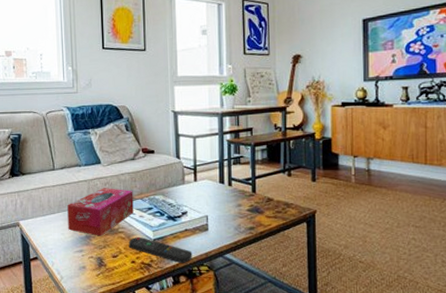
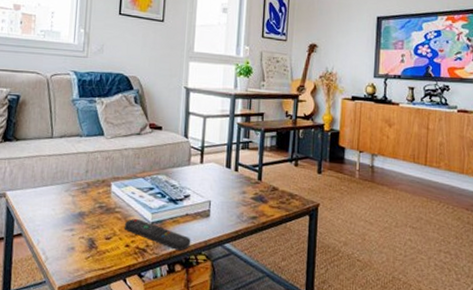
tissue box: present [67,188,134,236] -> none [60,162,135,215]

